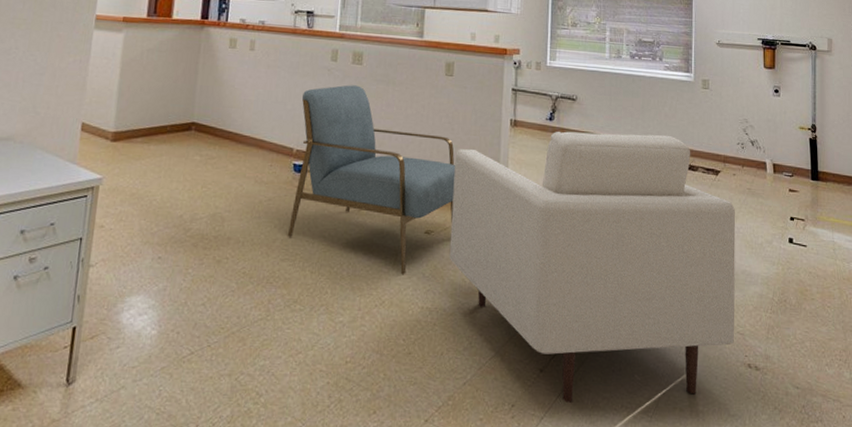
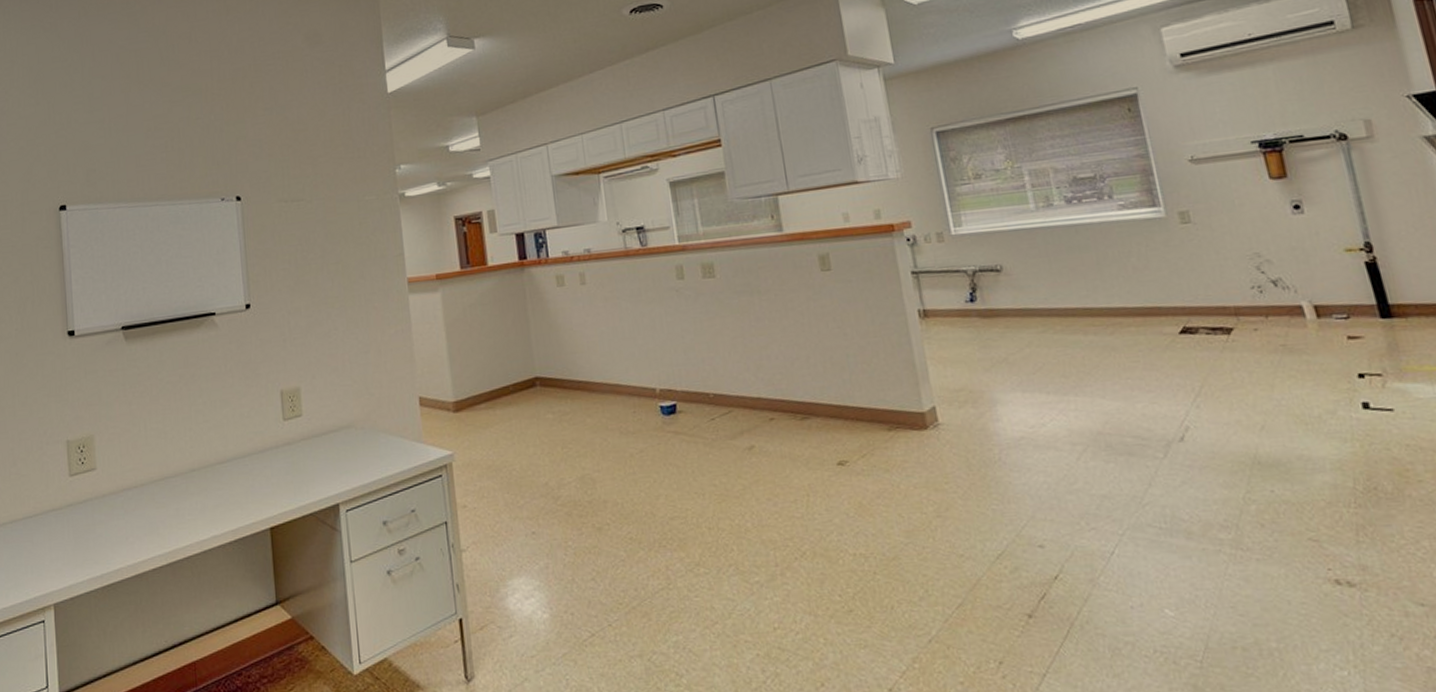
chair: present [287,85,456,275] -> none [652,302,870,519]
chair: present [449,131,736,403] -> none [855,293,1306,653]

